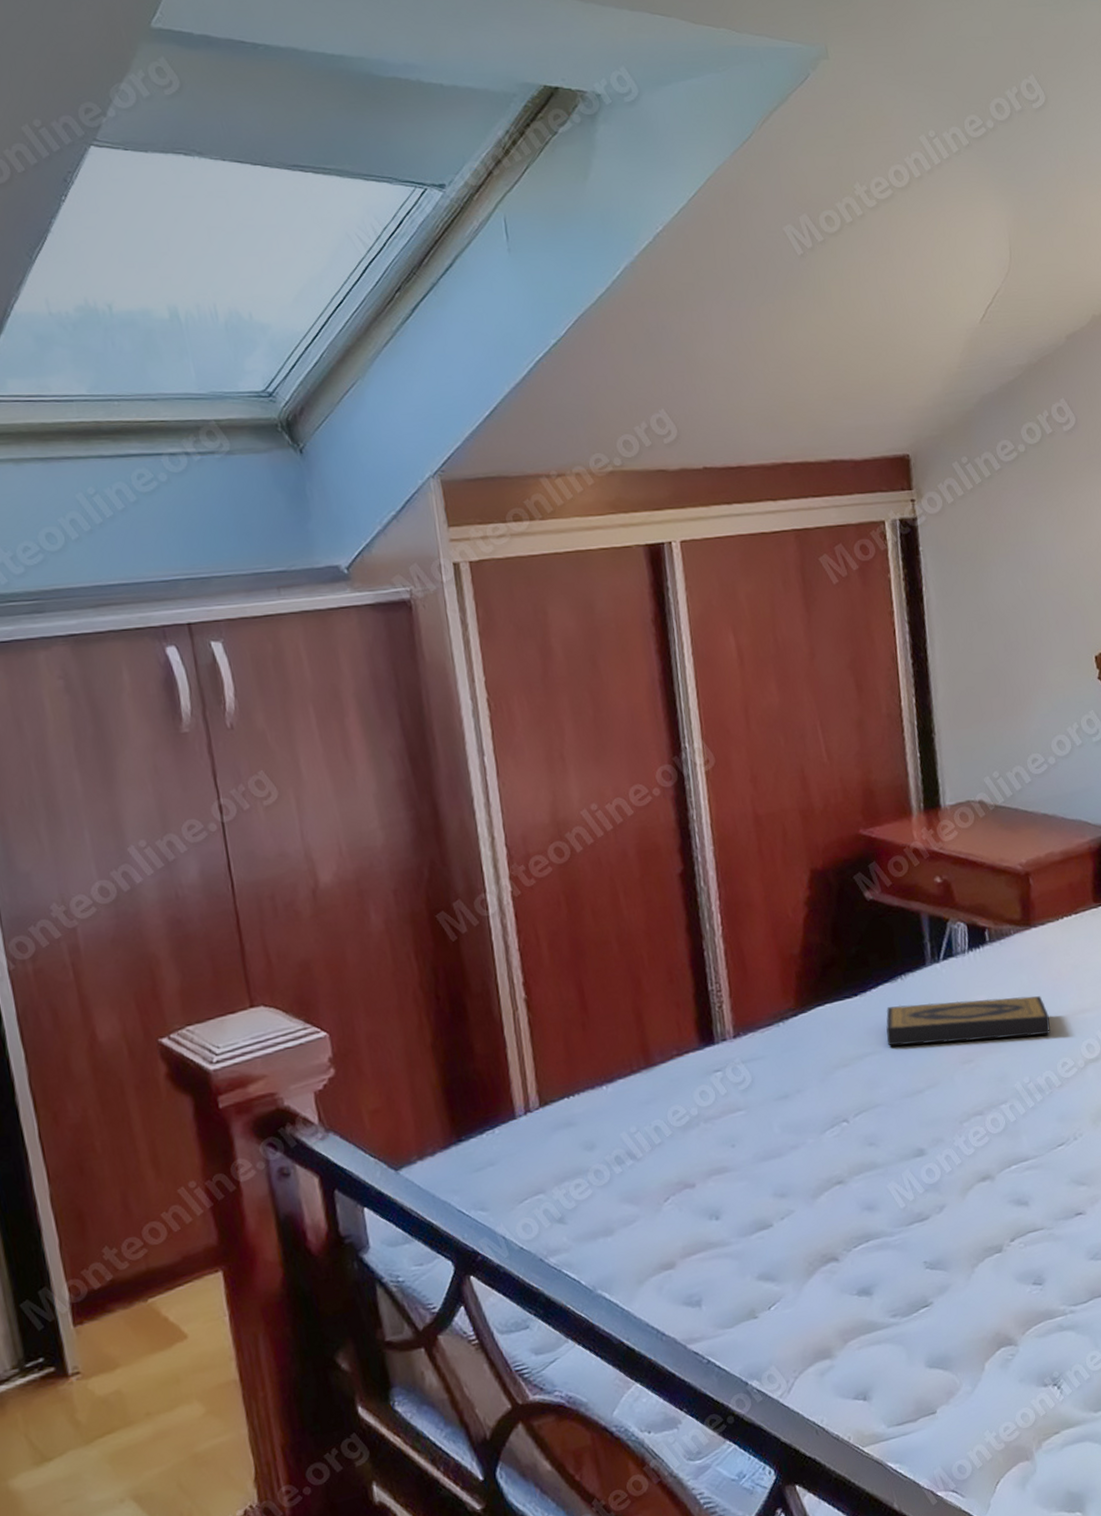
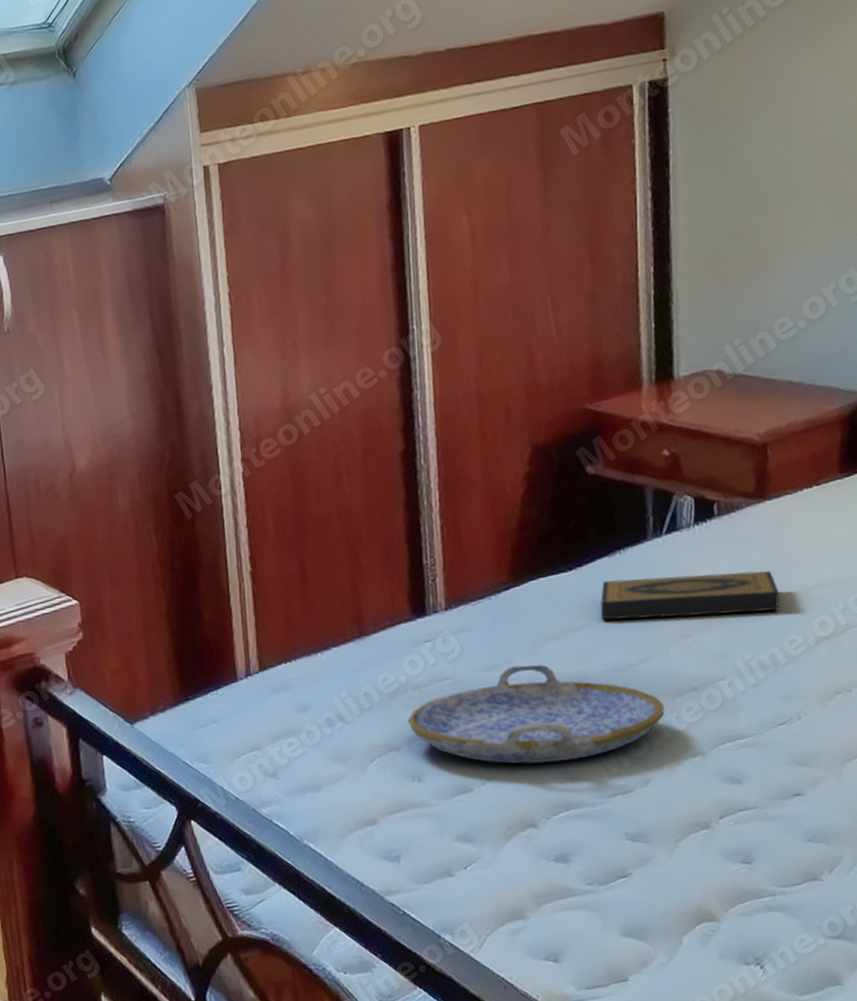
serving tray: none [701,1092,953,1197] -> present [408,664,664,764]

